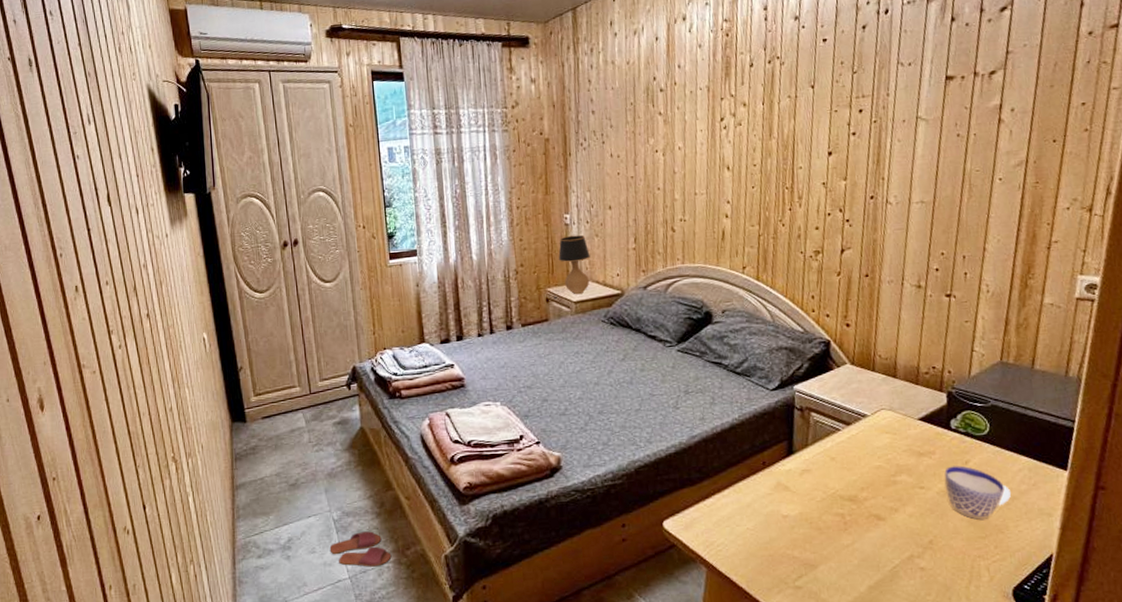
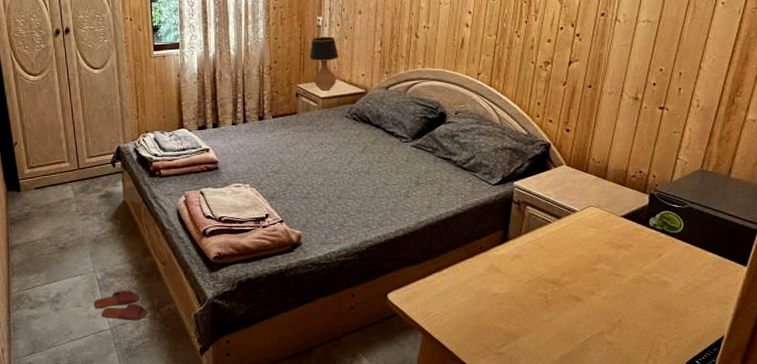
cup: present [944,465,1011,521] -> none [638,258,694,305]

